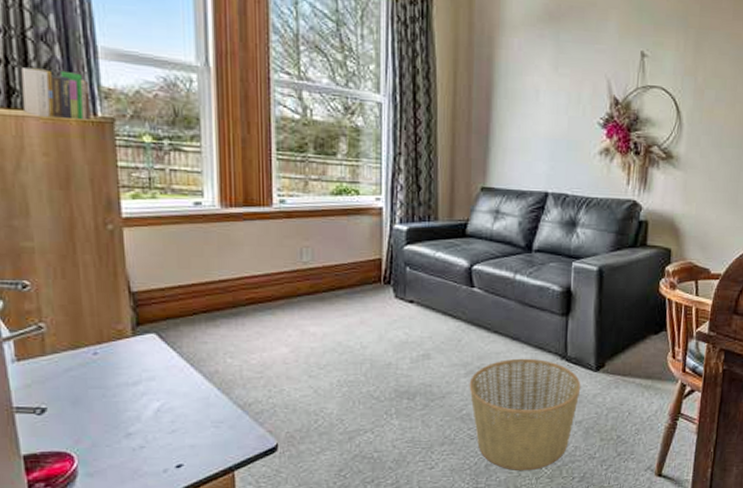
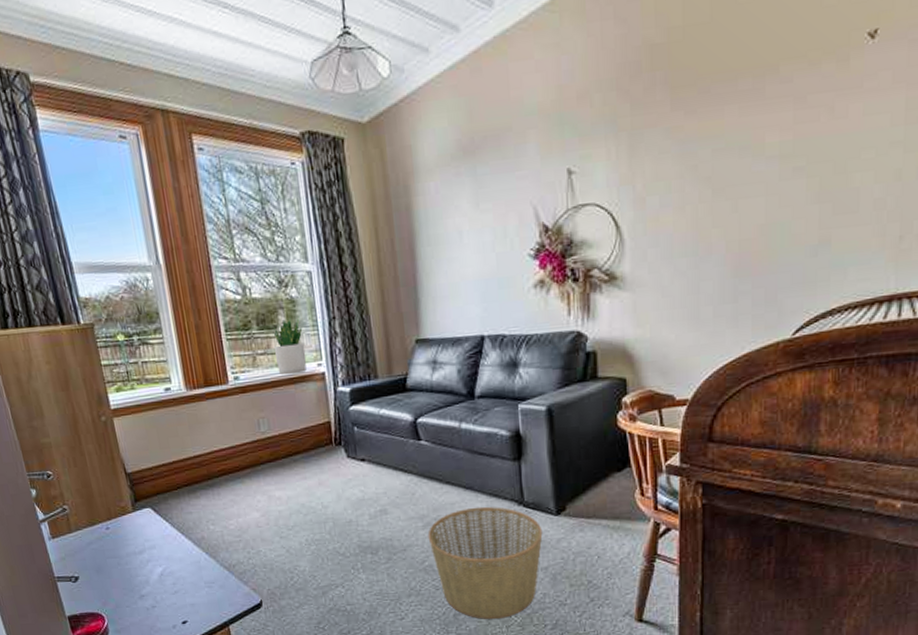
books: present [20,67,91,121] -> none [20,288,76,331]
planter: none [331,144,365,206] -> present [272,316,307,376]

